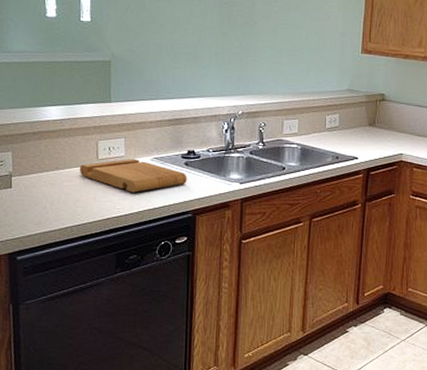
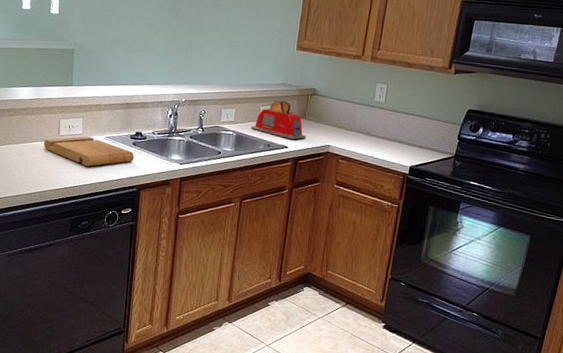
toaster: none [316,108,378,150] -> present [250,100,307,140]

